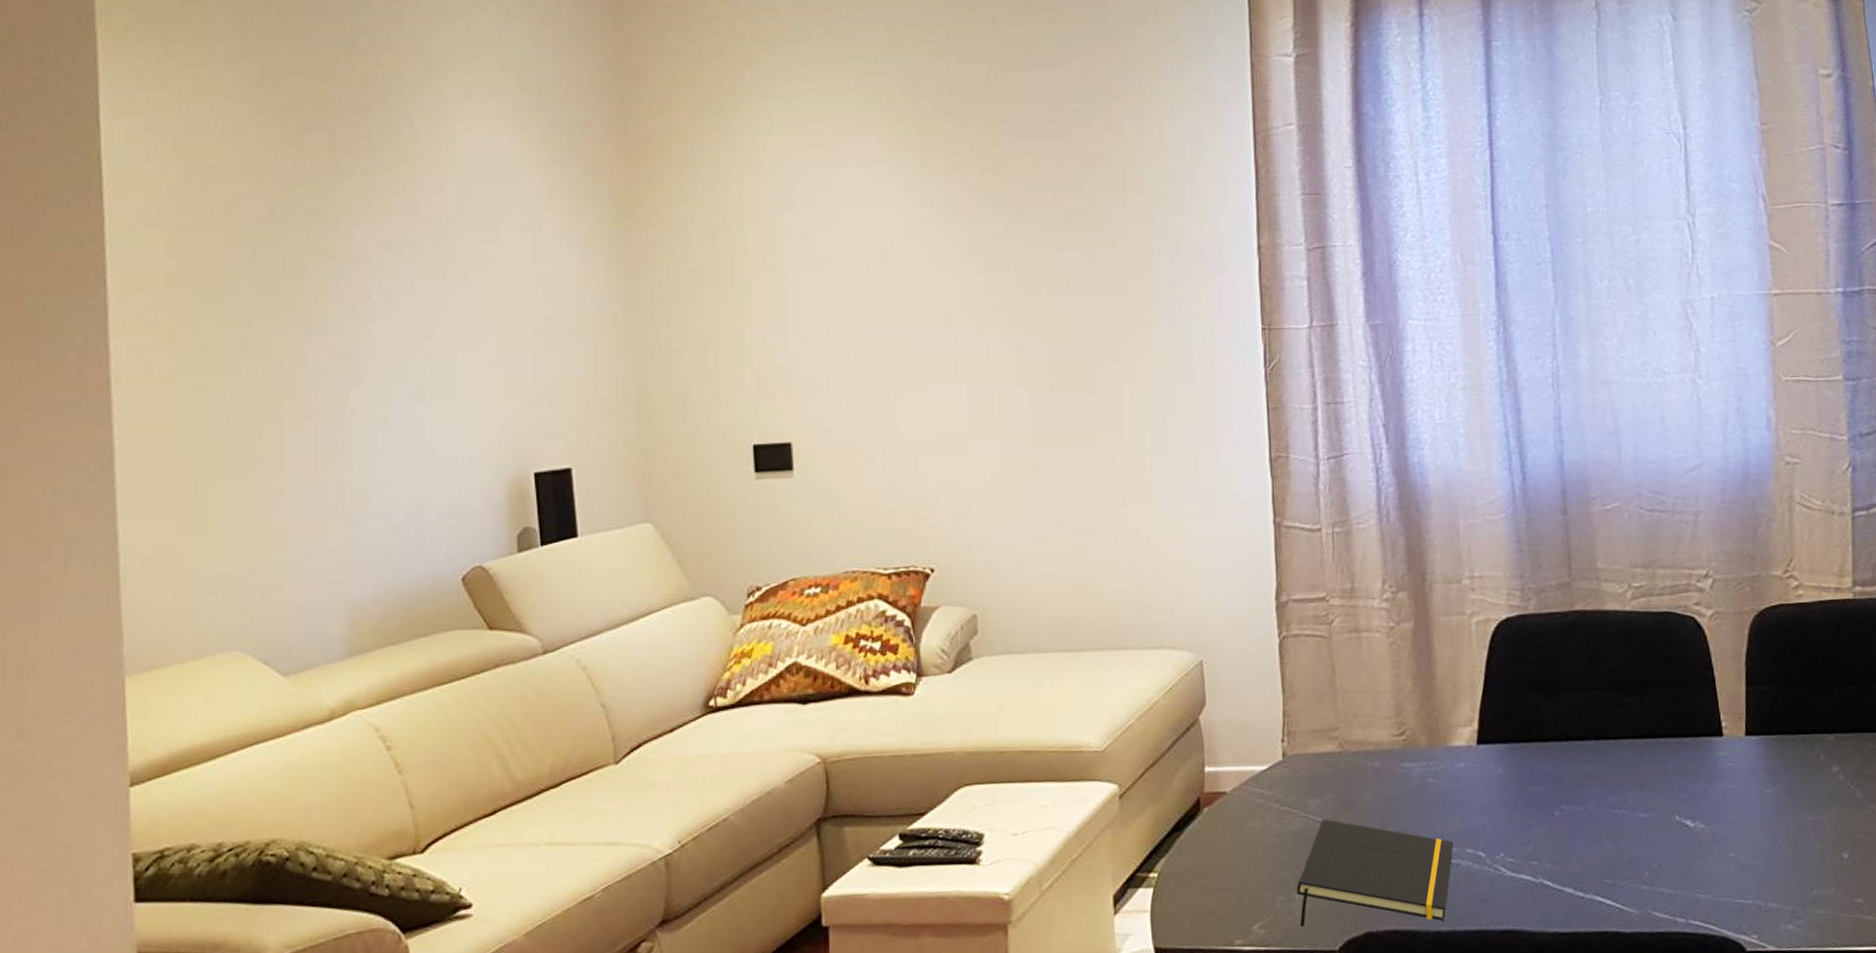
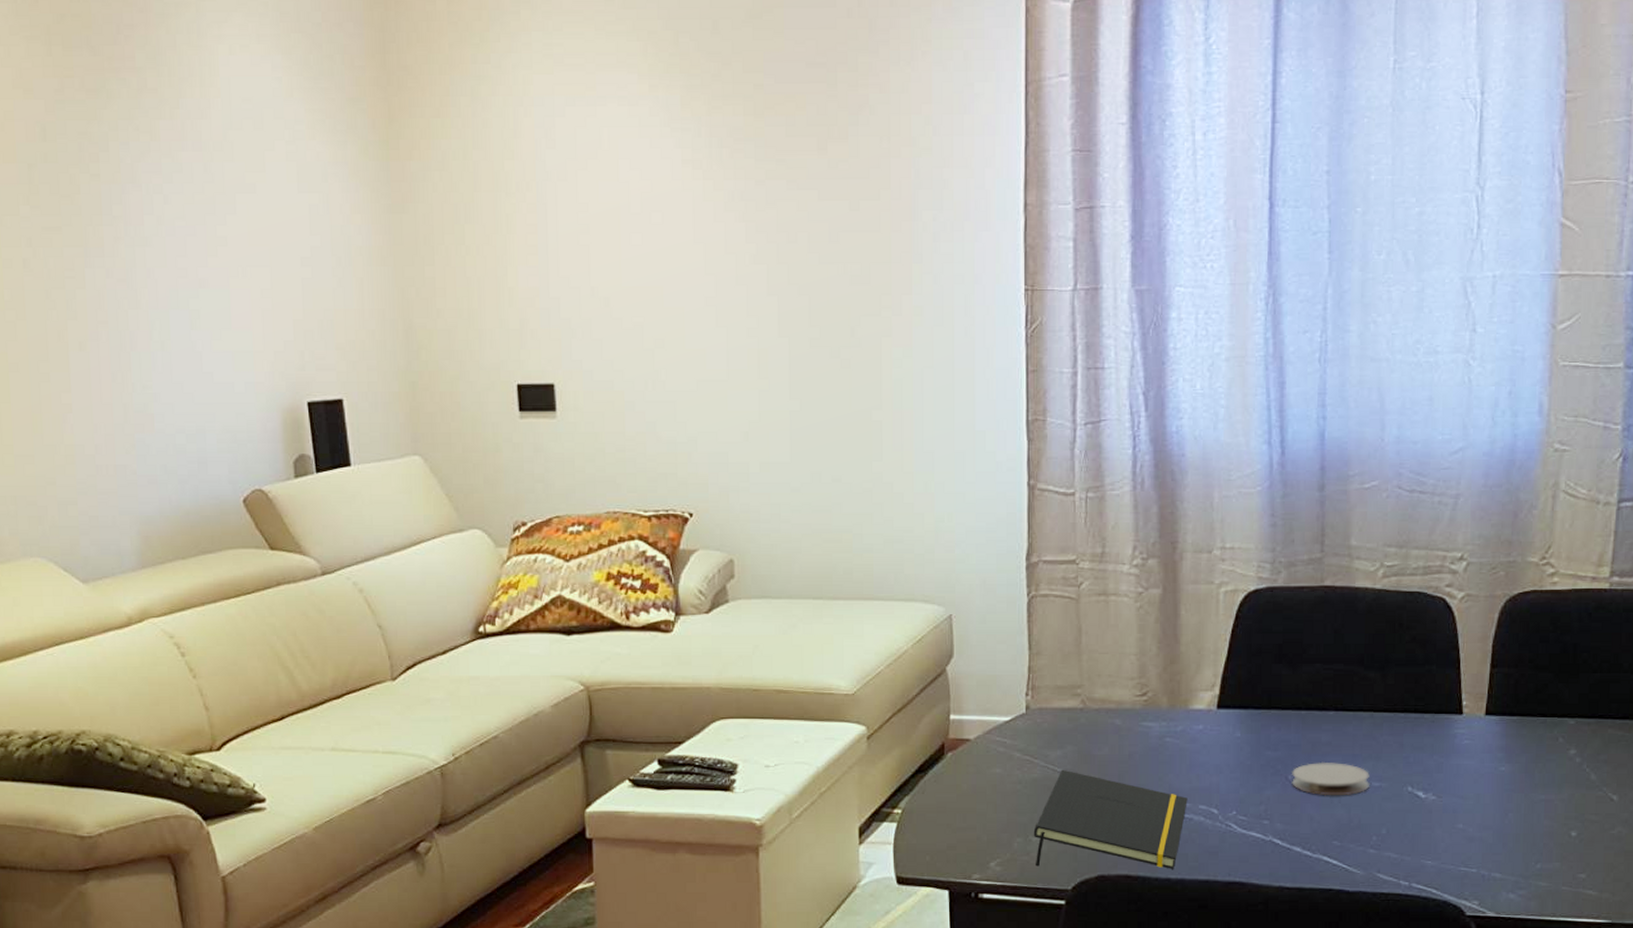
coaster: none [1557,794,1638,831] -> present [1292,761,1371,796]

